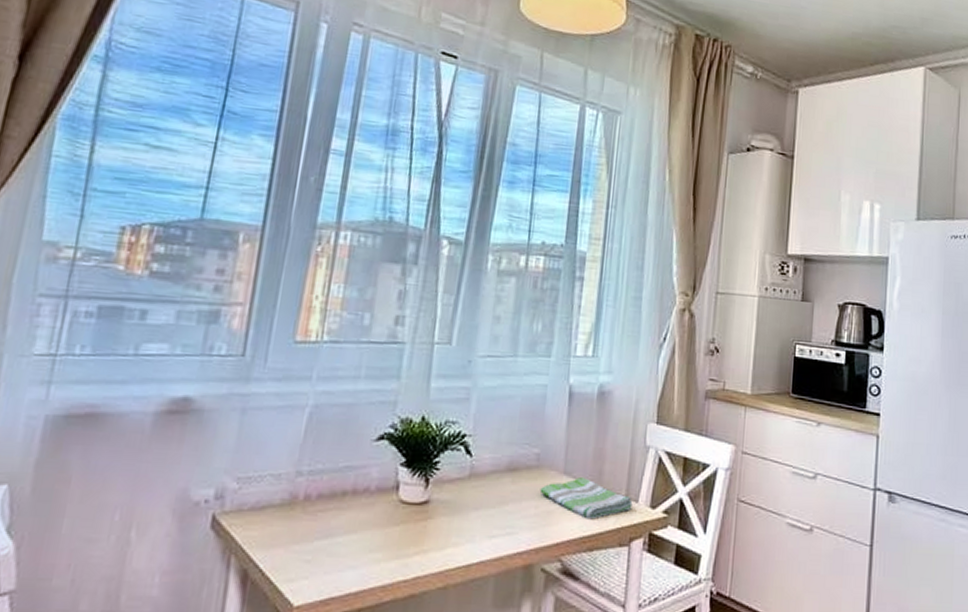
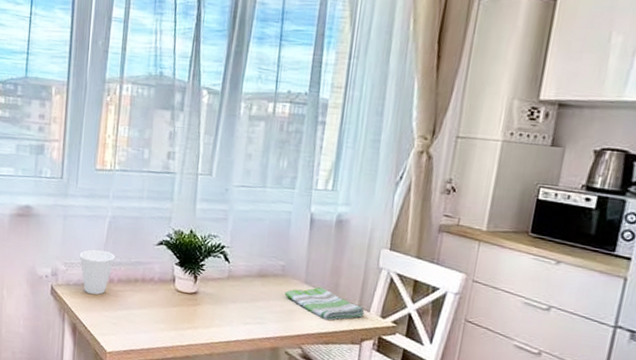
cup: none [261,455,315,522] -> present [79,249,115,295]

